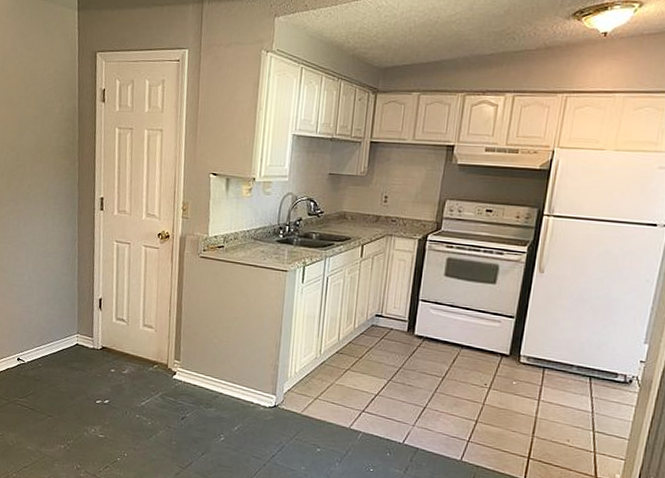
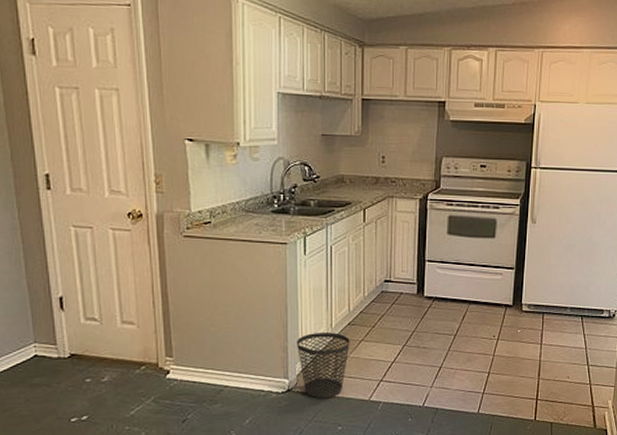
wastebasket: none [286,356,337,420] -> present [296,332,350,399]

